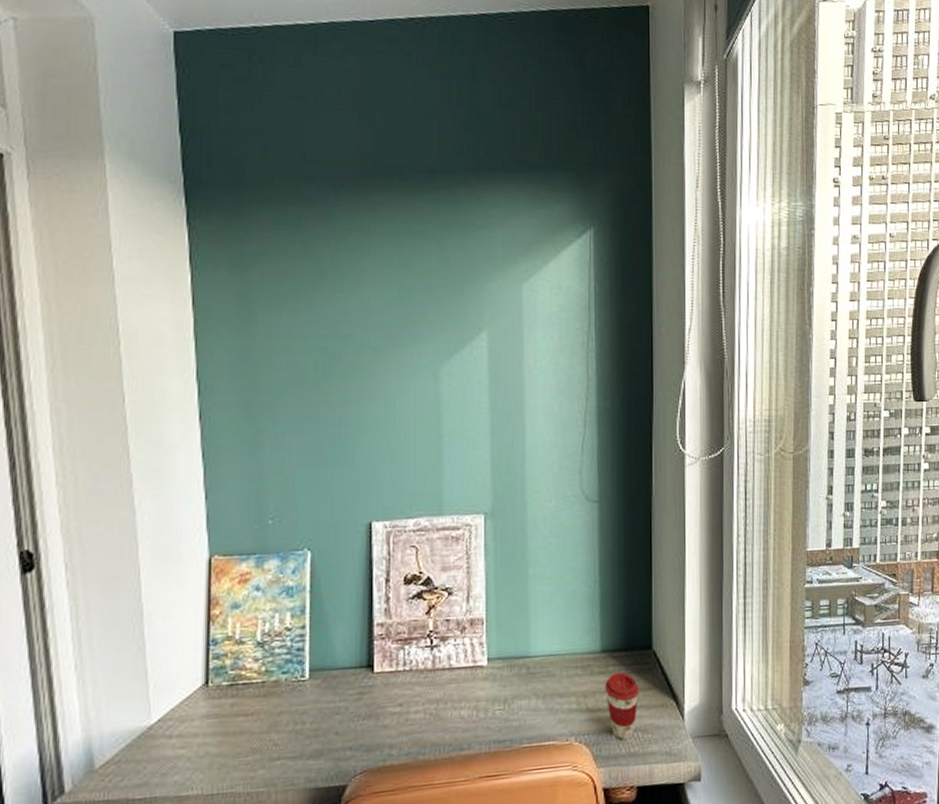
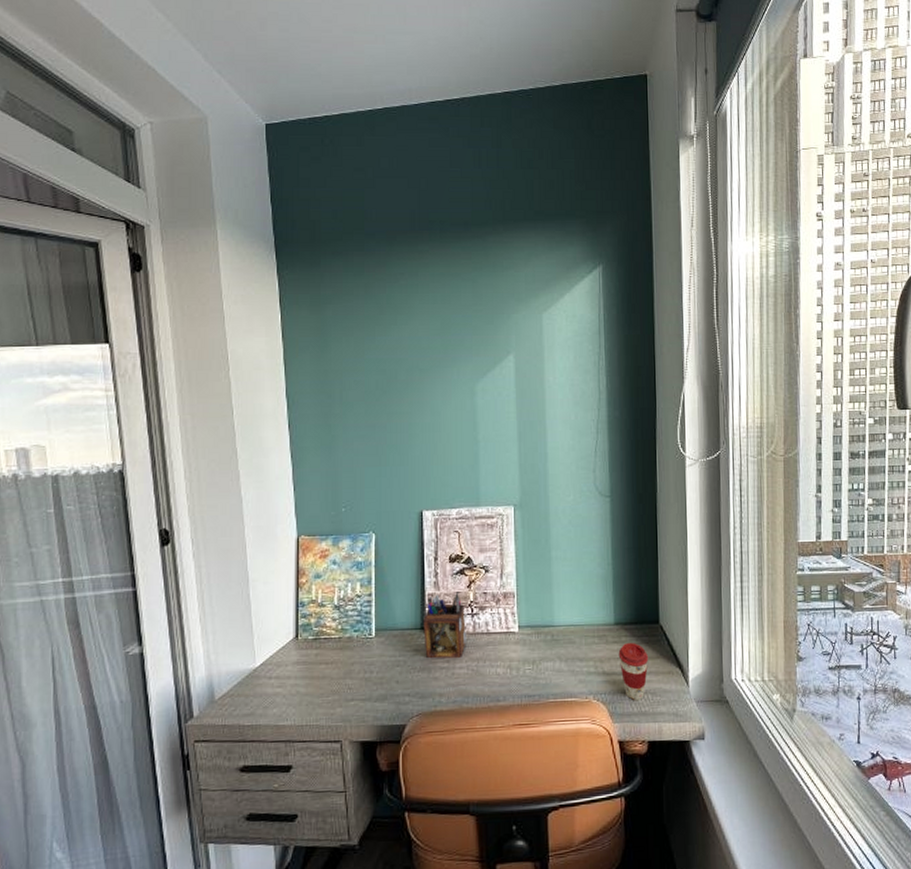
desk organizer: none [370,620,424,703] -> present [423,592,466,659]

